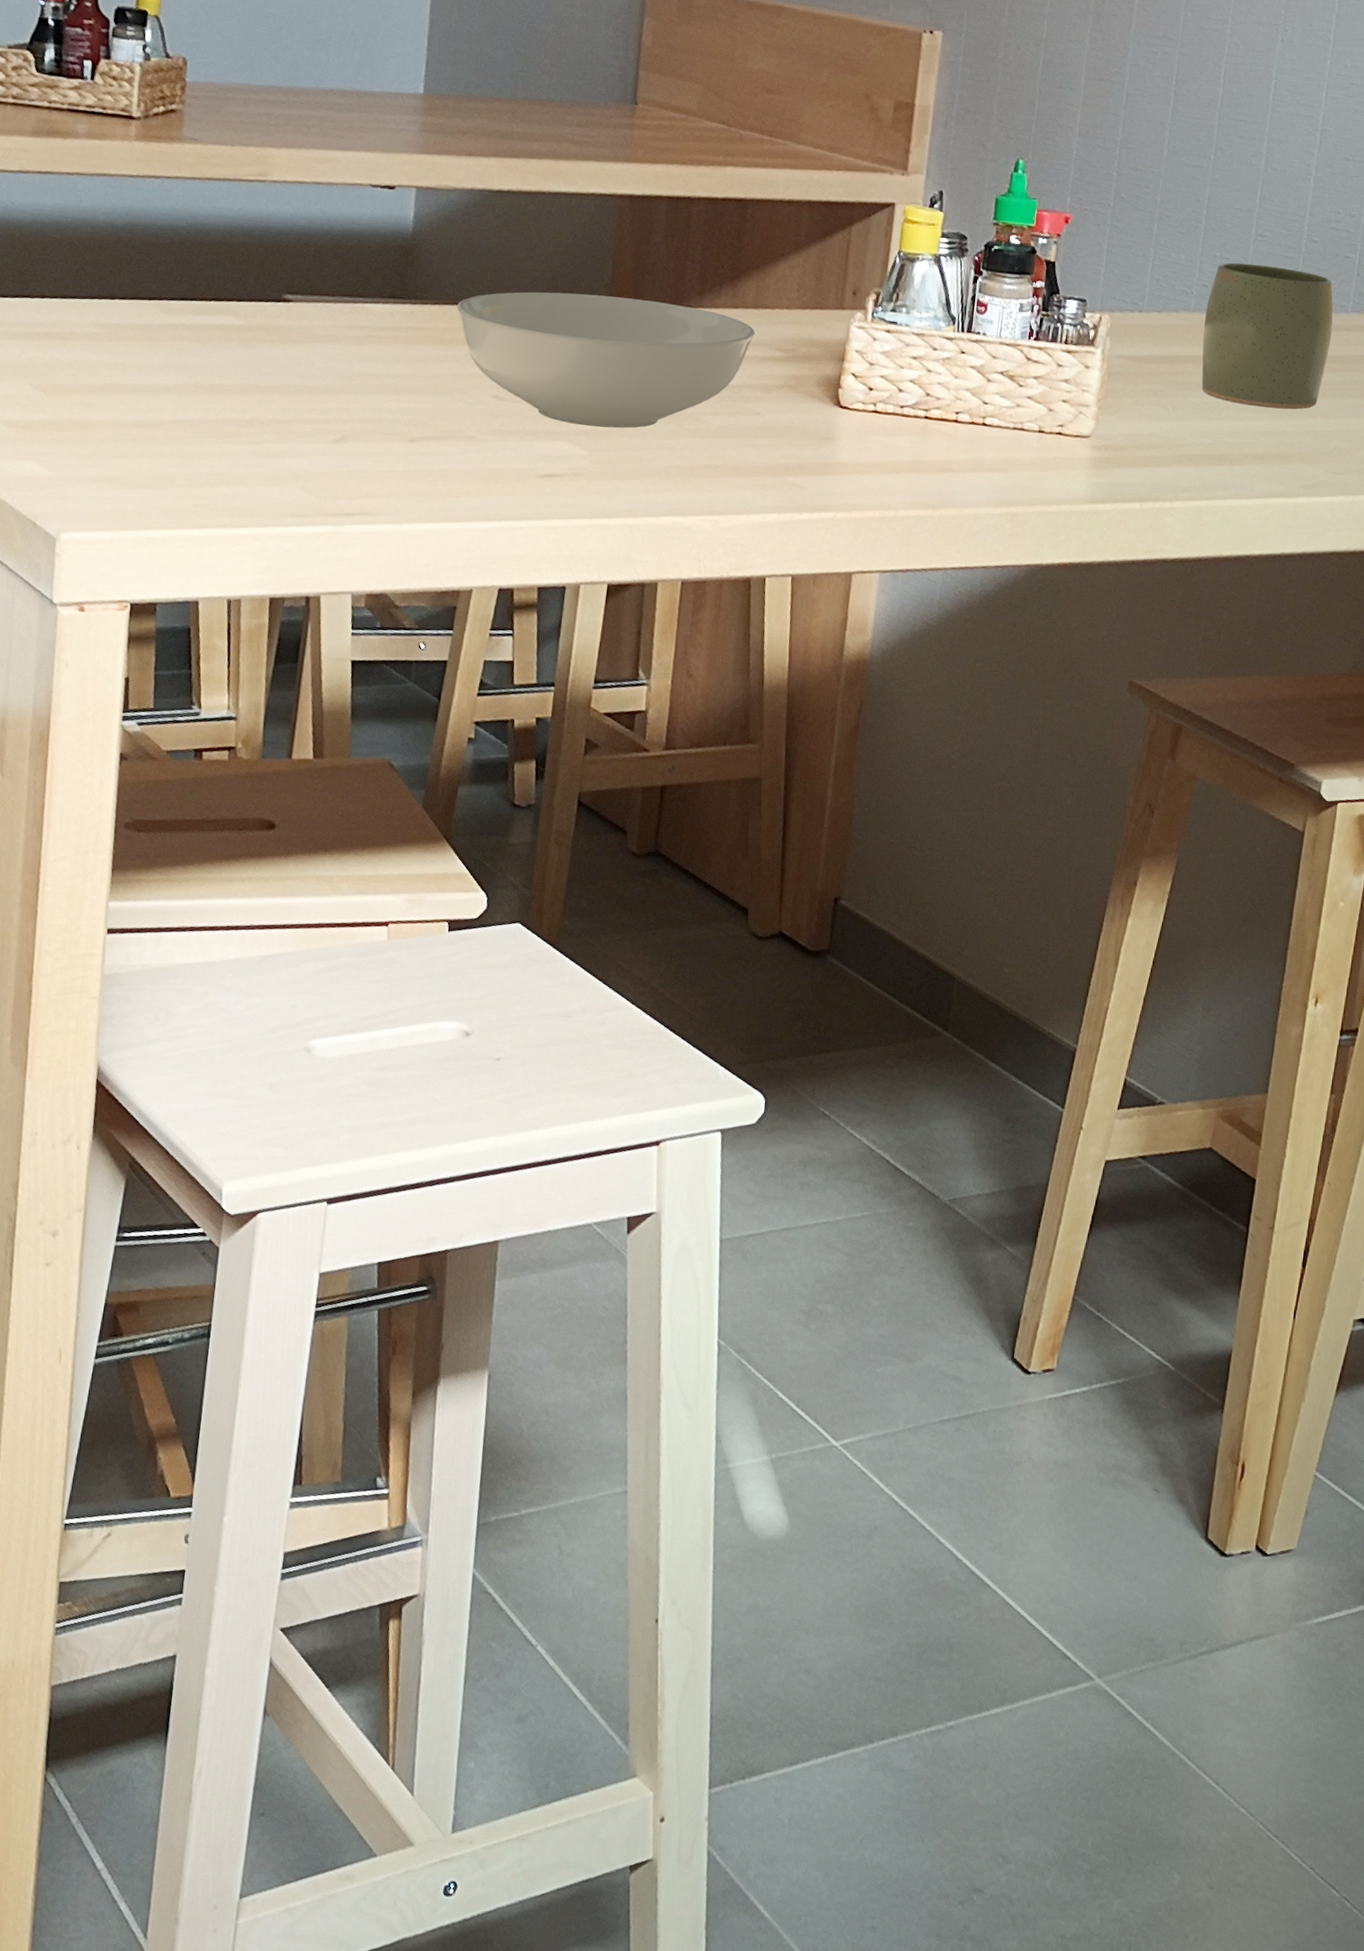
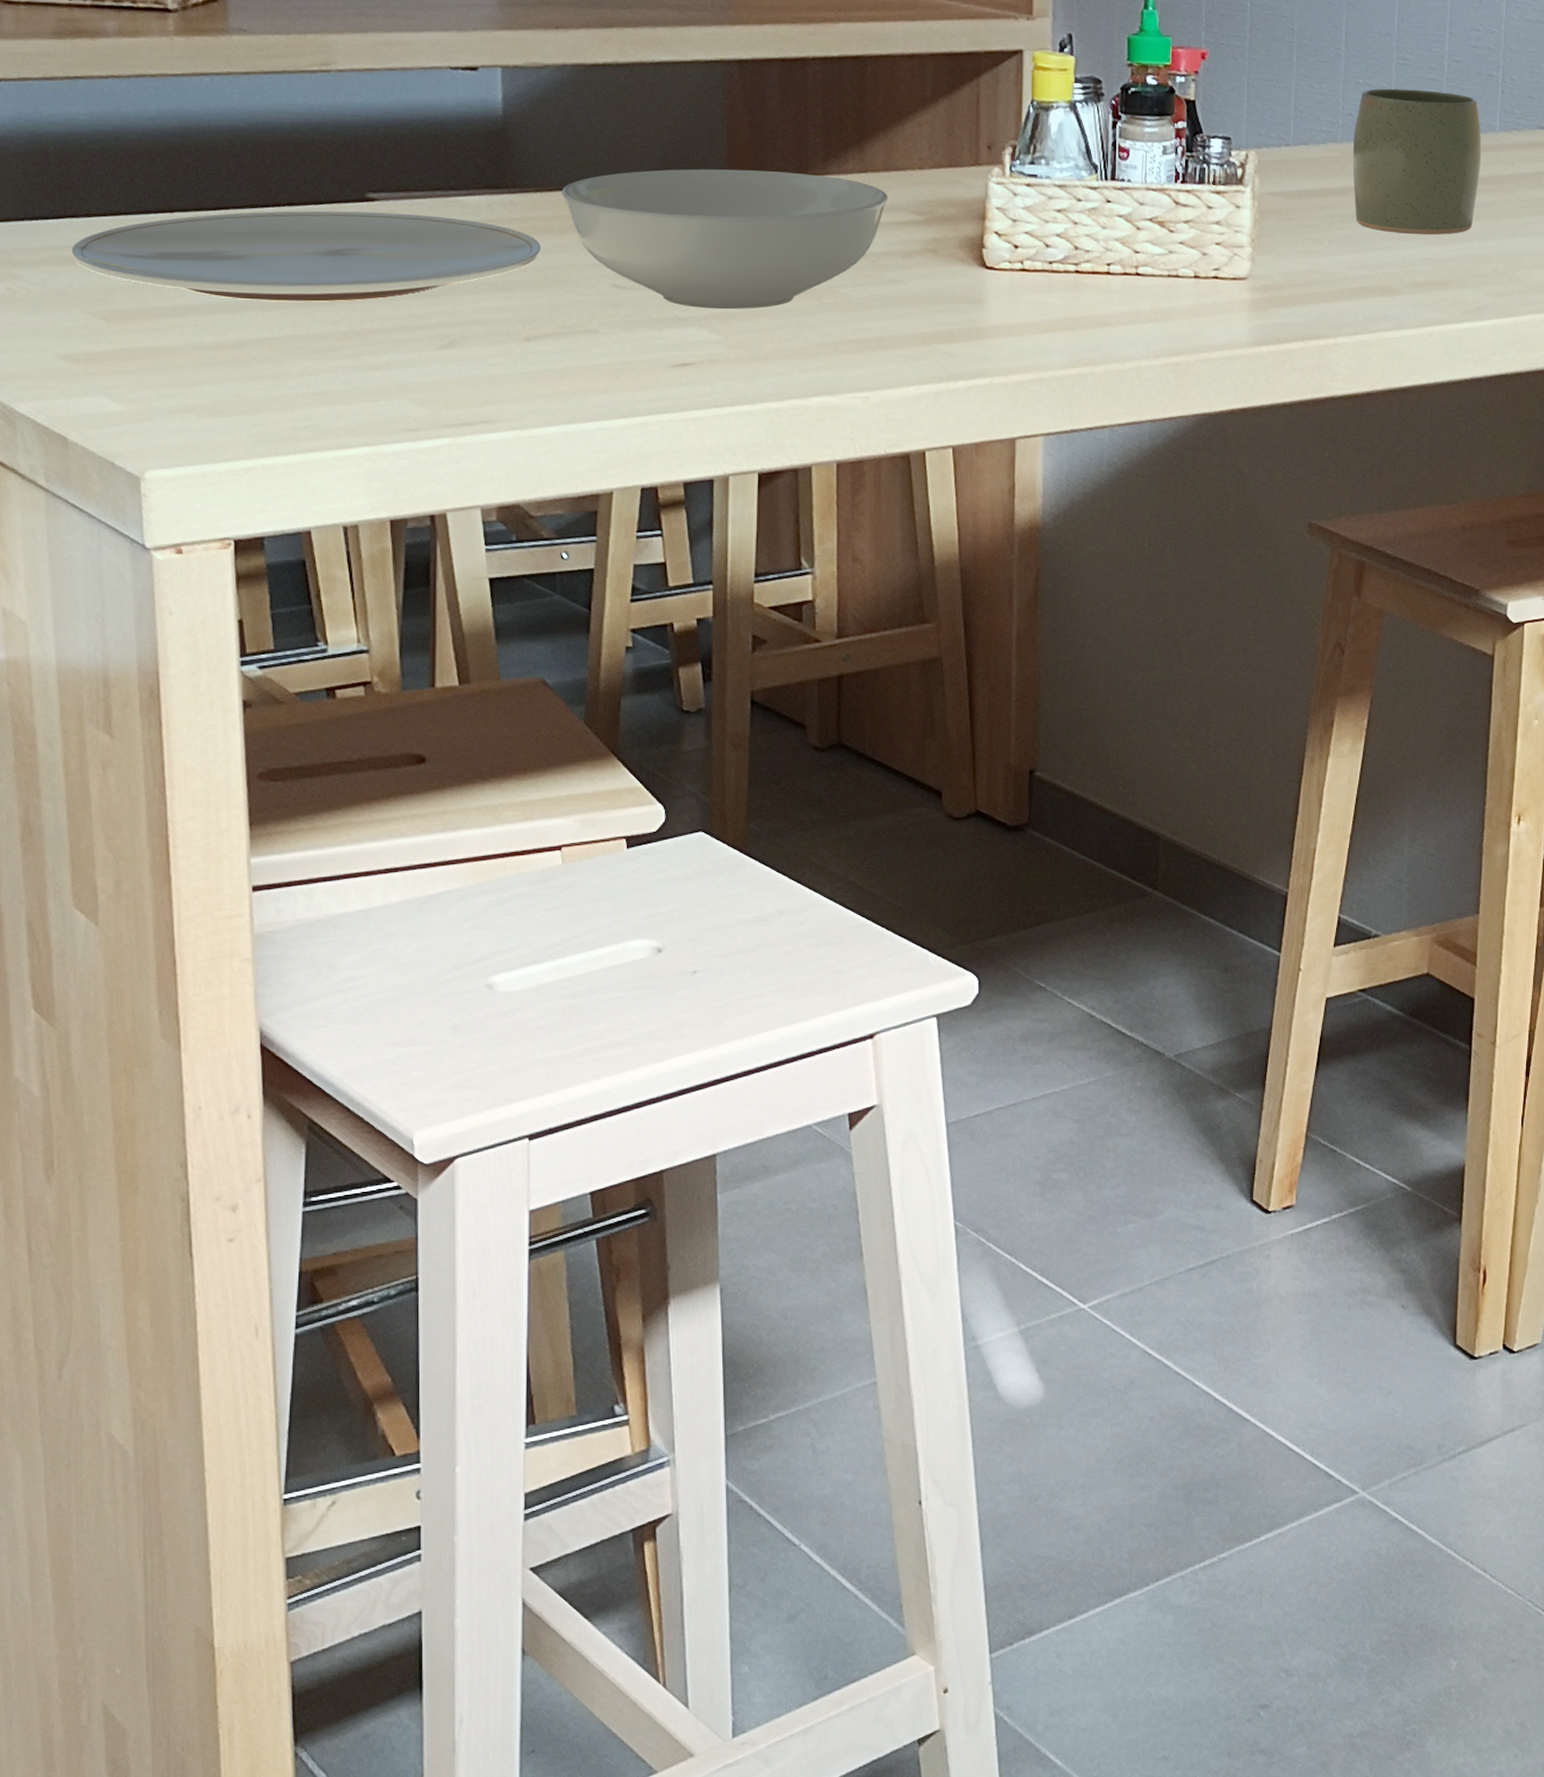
plate: none [22,303,434,392] -> present [71,210,542,302]

